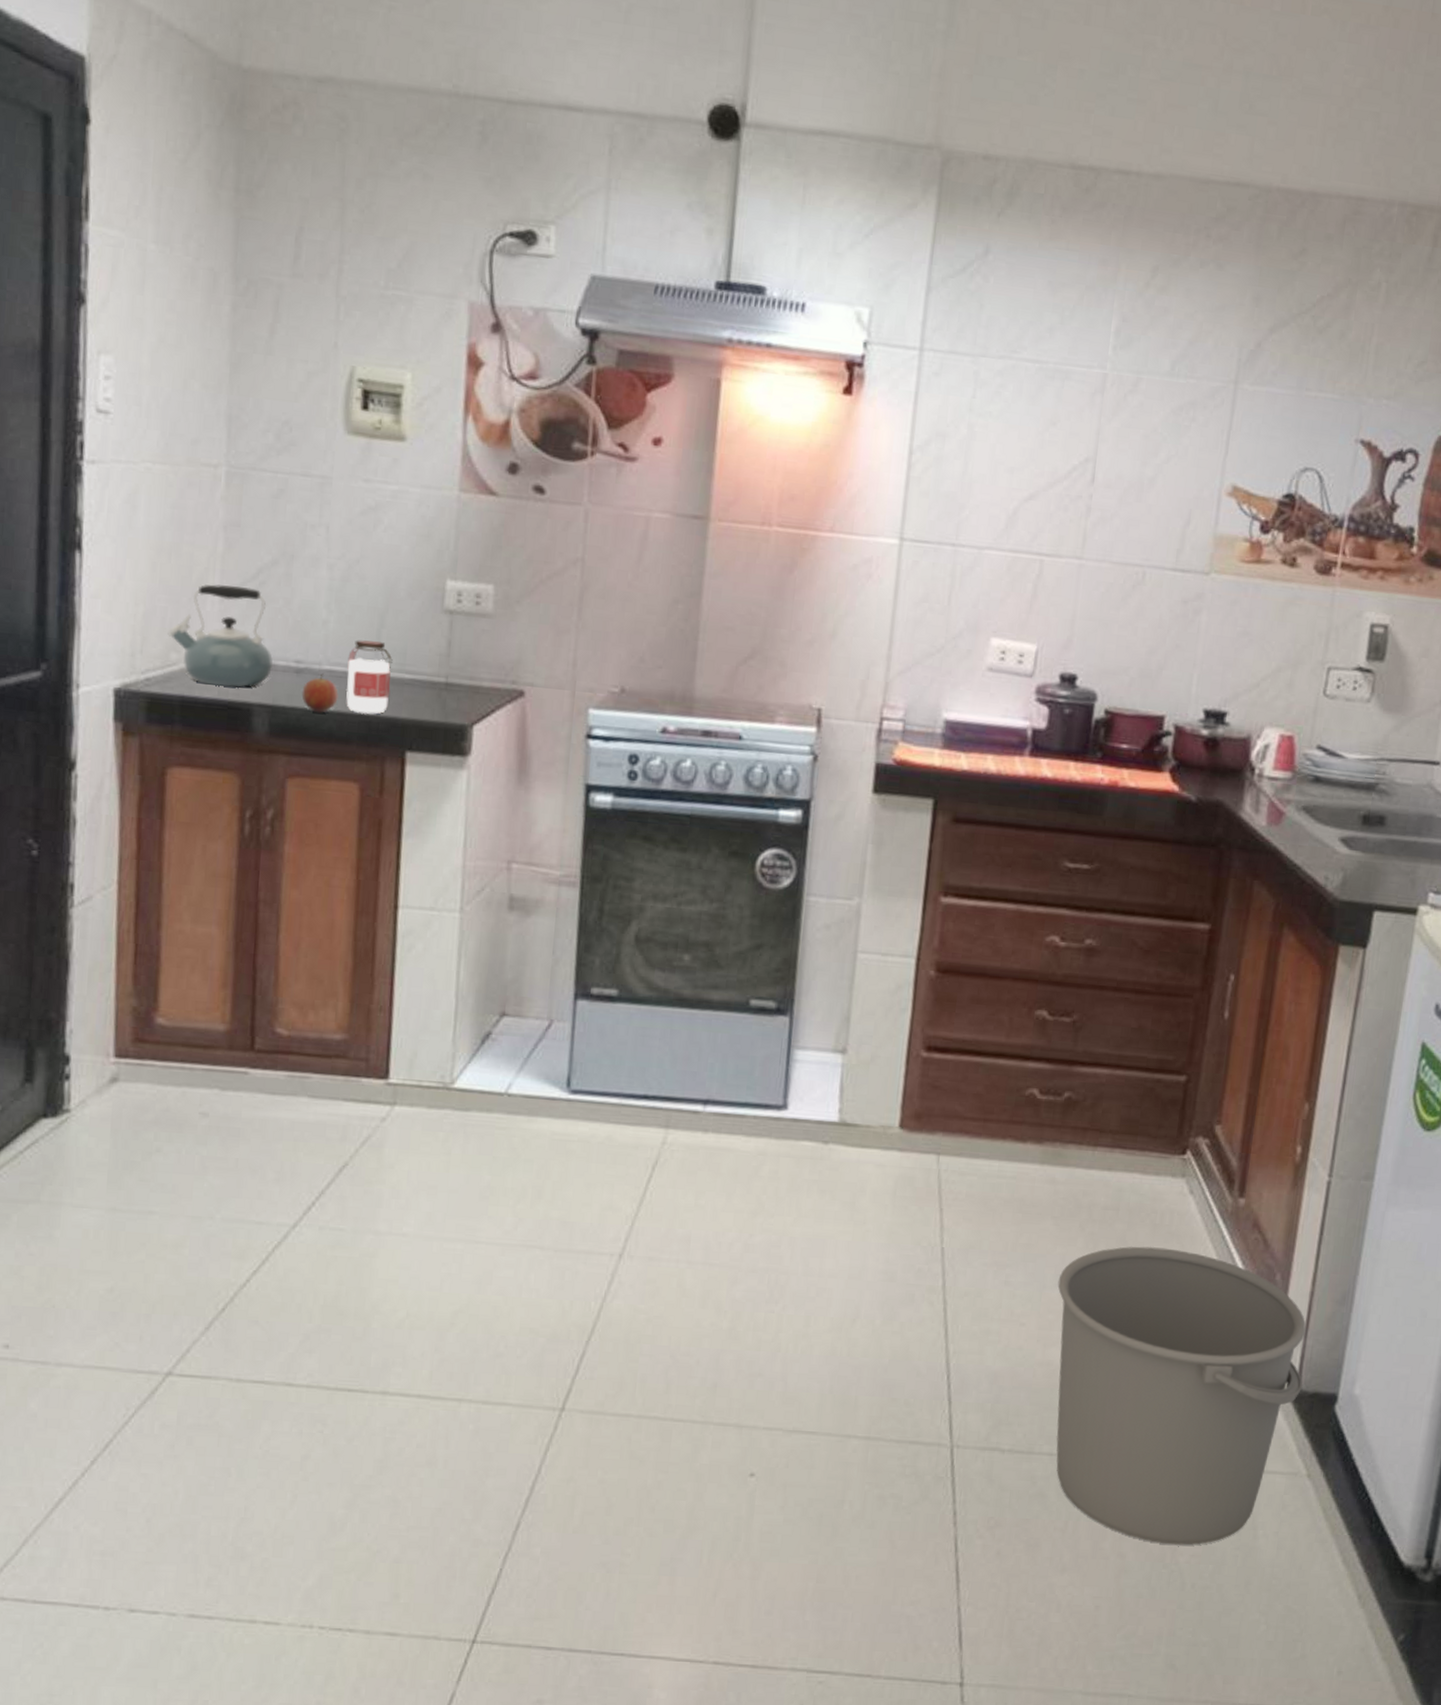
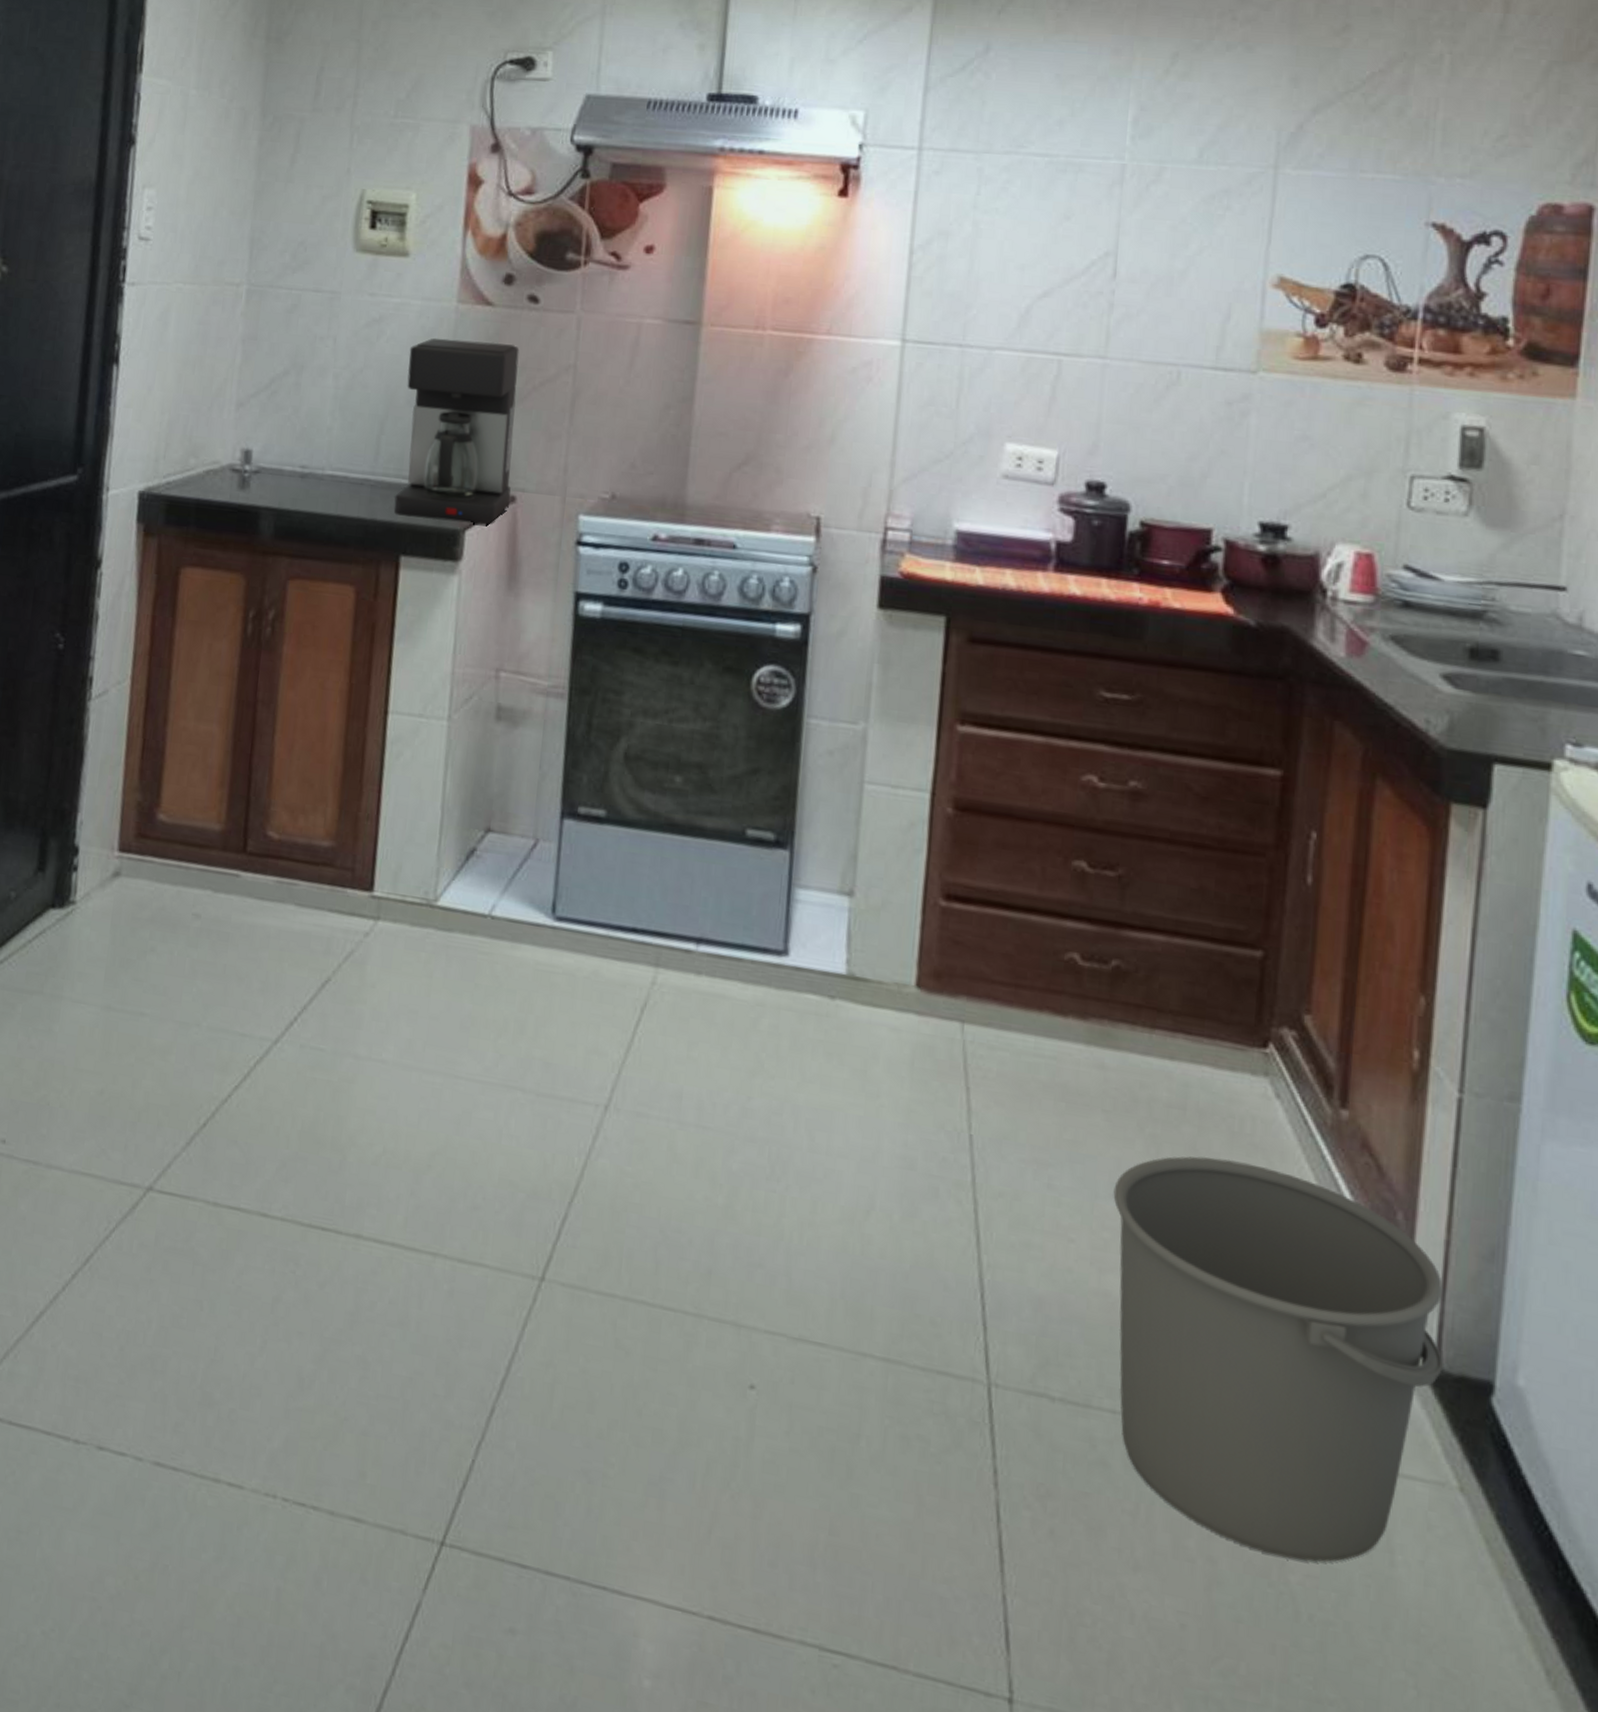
kettle: present [168,584,273,688] -> none [188,394,280,492]
fruit: present [301,673,338,713] -> none [305,478,339,517]
jar: present [346,640,393,715] -> none [345,446,391,519]
coffee maker: none [397,528,526,720] -> present [393,337,520,525]

